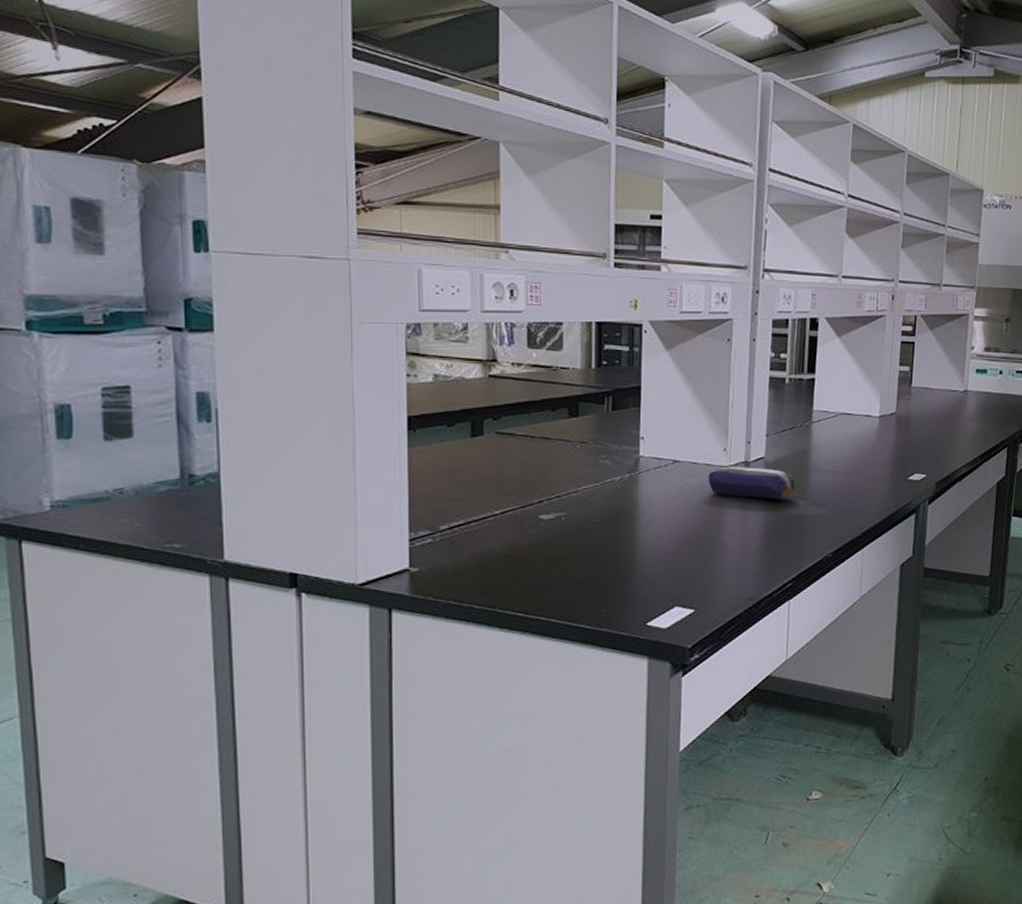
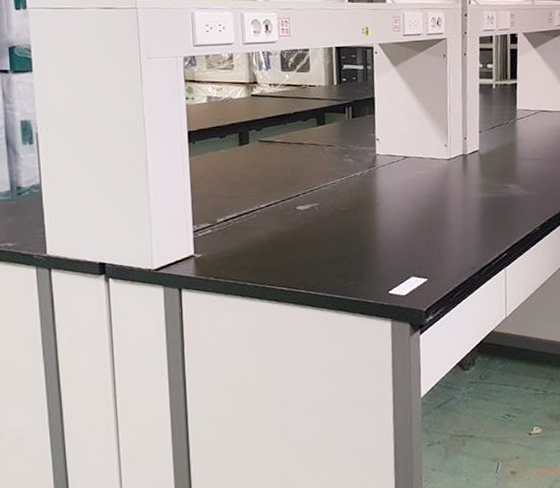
pencil case: present [708,466,795,500] -> none [433,158,505,185]

